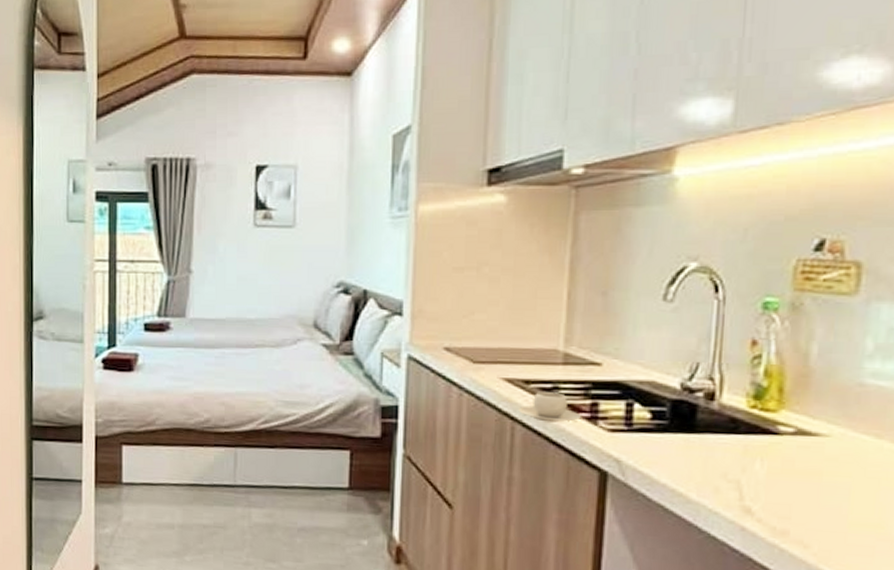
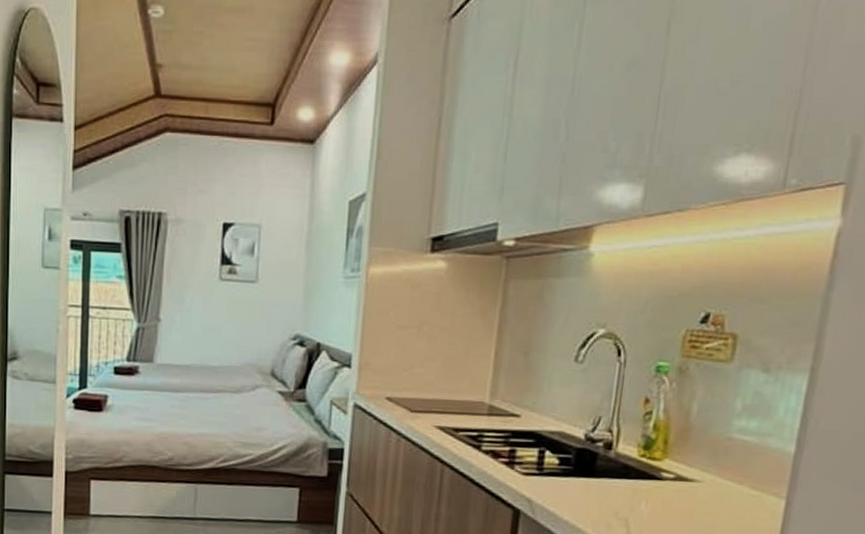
teacup: present [518,392,581,423] -> none [448,439,501,467]

